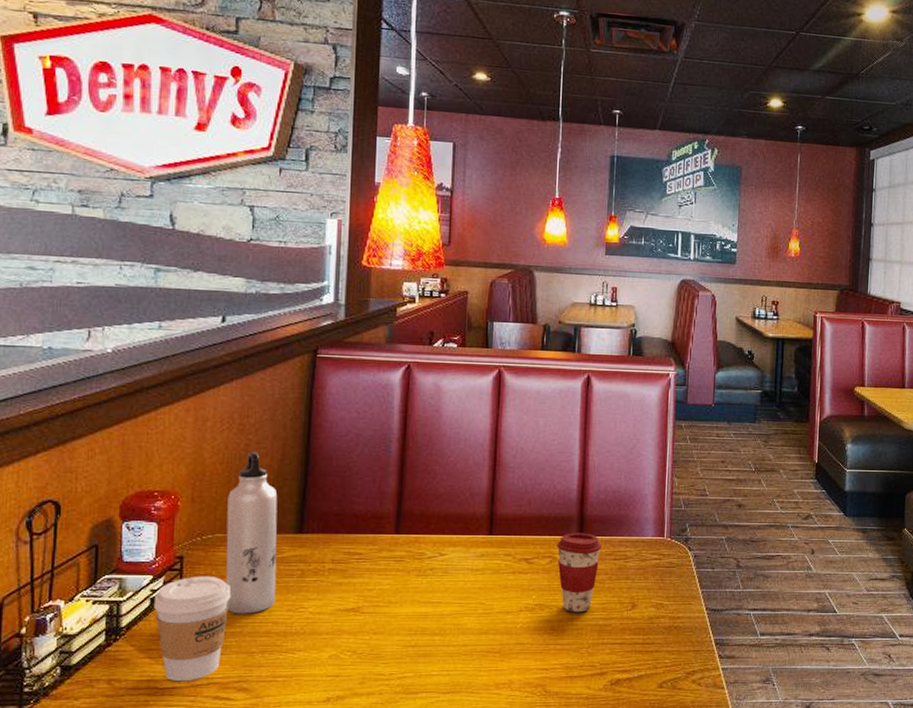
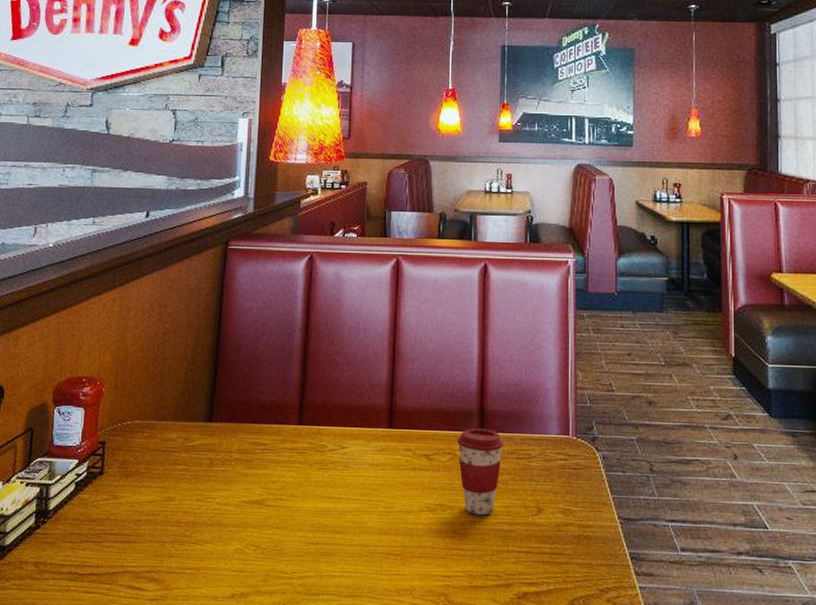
coffee cup: present [153,576,232,682] -> none [77,461,147,569]
water bottle: present [226,451,278,614] -> none [142,339,191,502]

